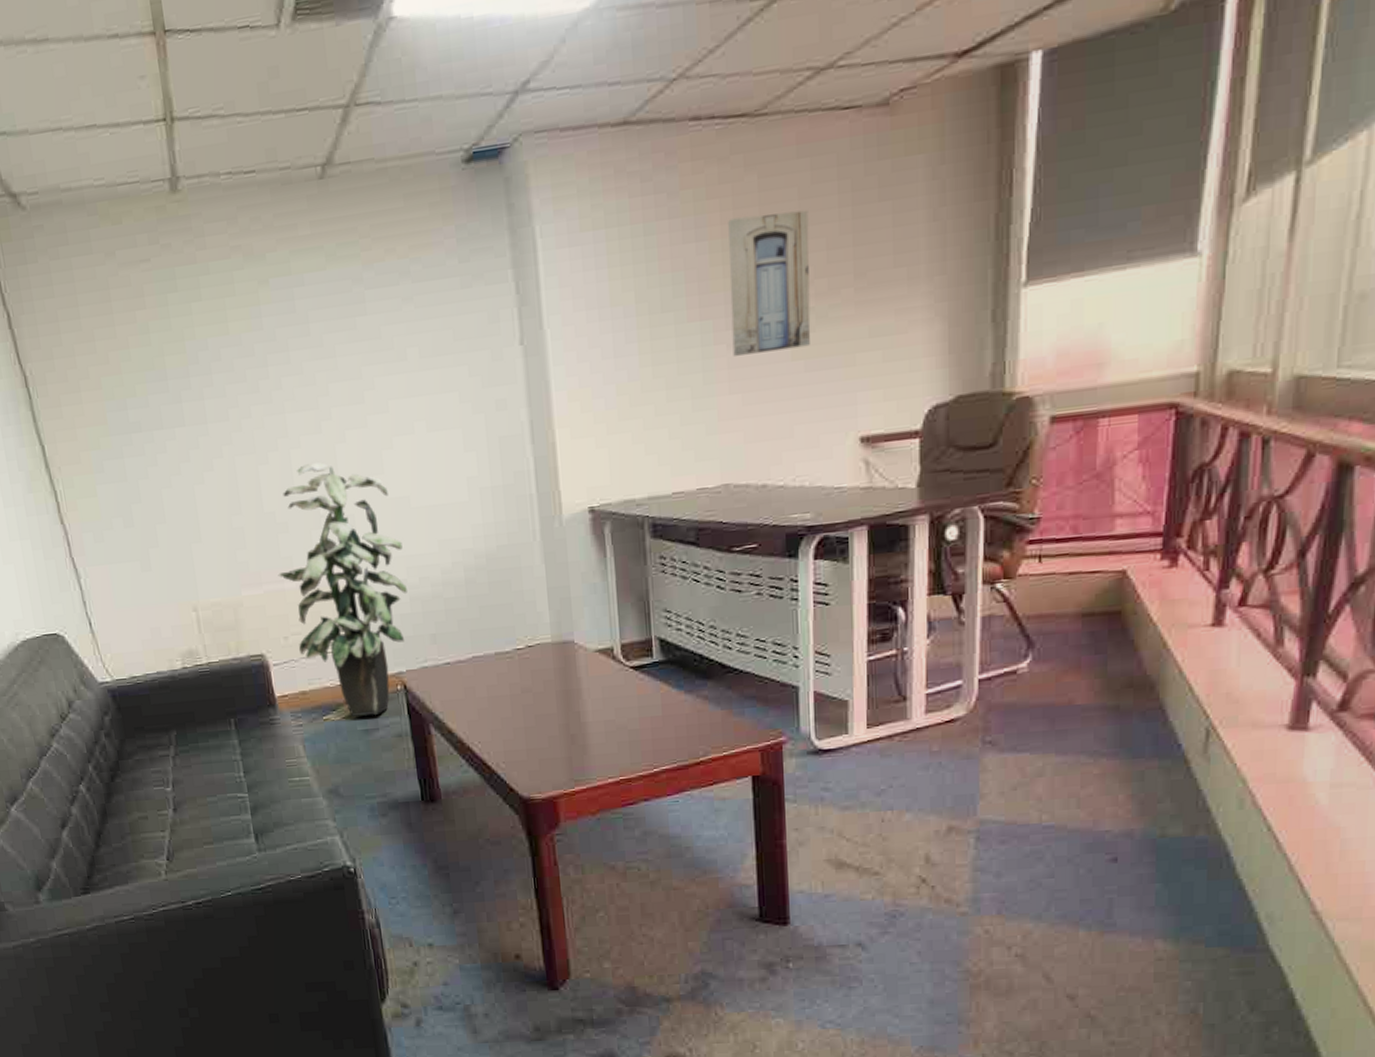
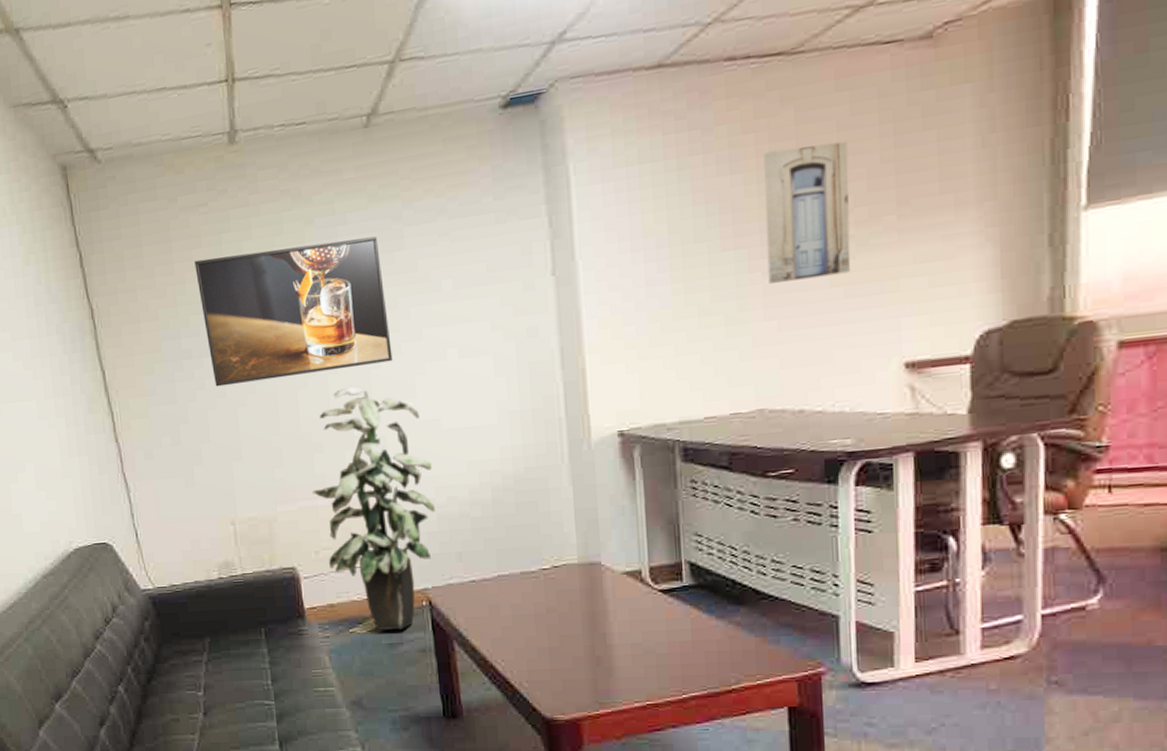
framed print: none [139,299,358,463] -> present [194,236,393,387]

